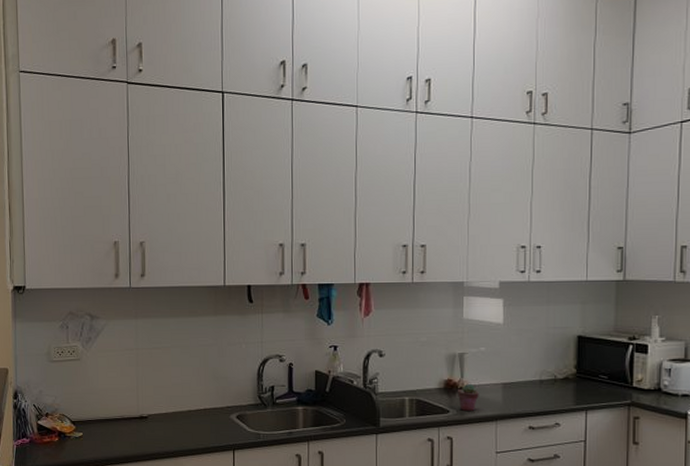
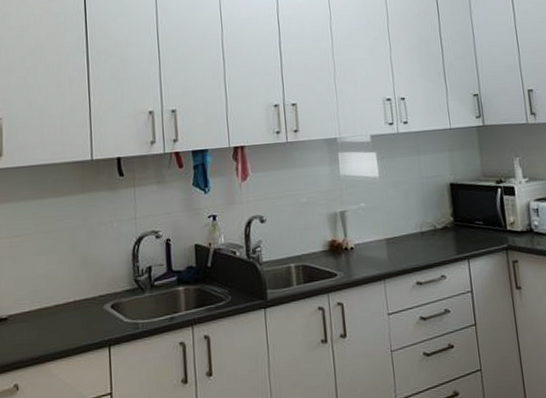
potted succulent: present [458,383,479,411] -> none [343,242,365,273]

